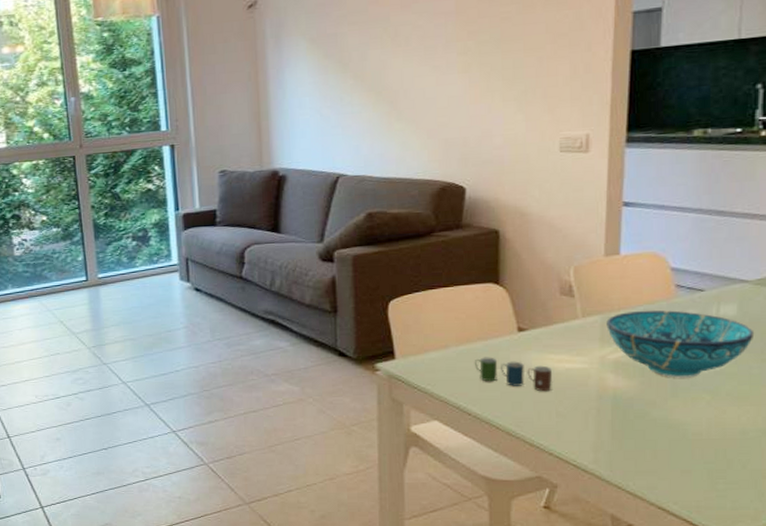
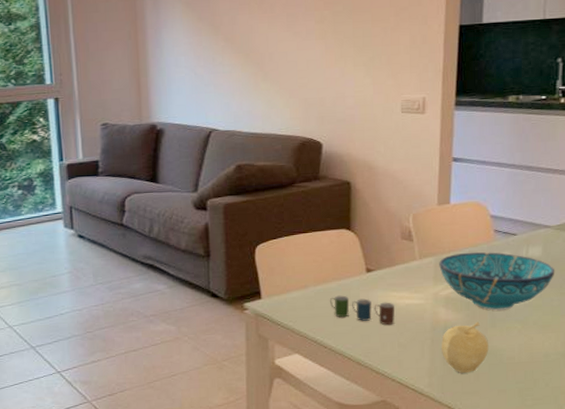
fruit: none [610,390,670,449] -> present [442,322,489,373]

